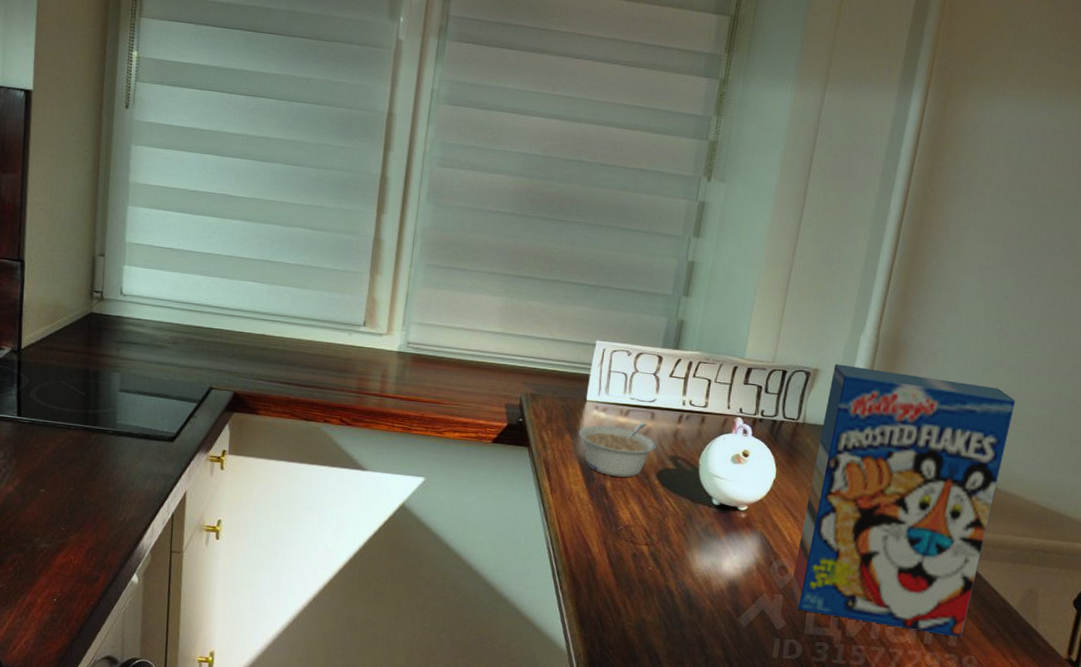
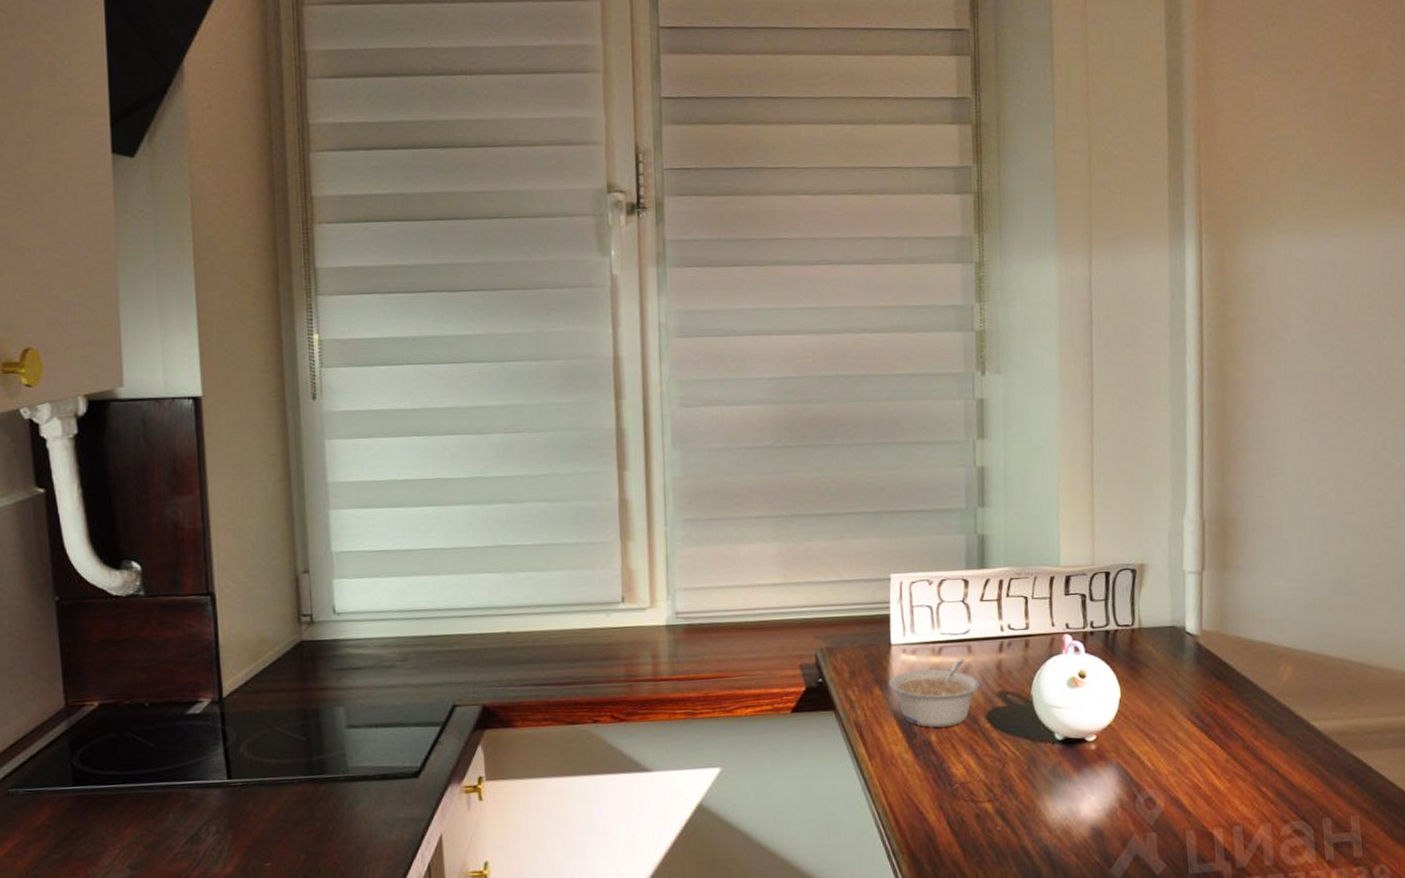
cereal box: present [791,364,1016,637] -> none [1161,551,1368,848]

